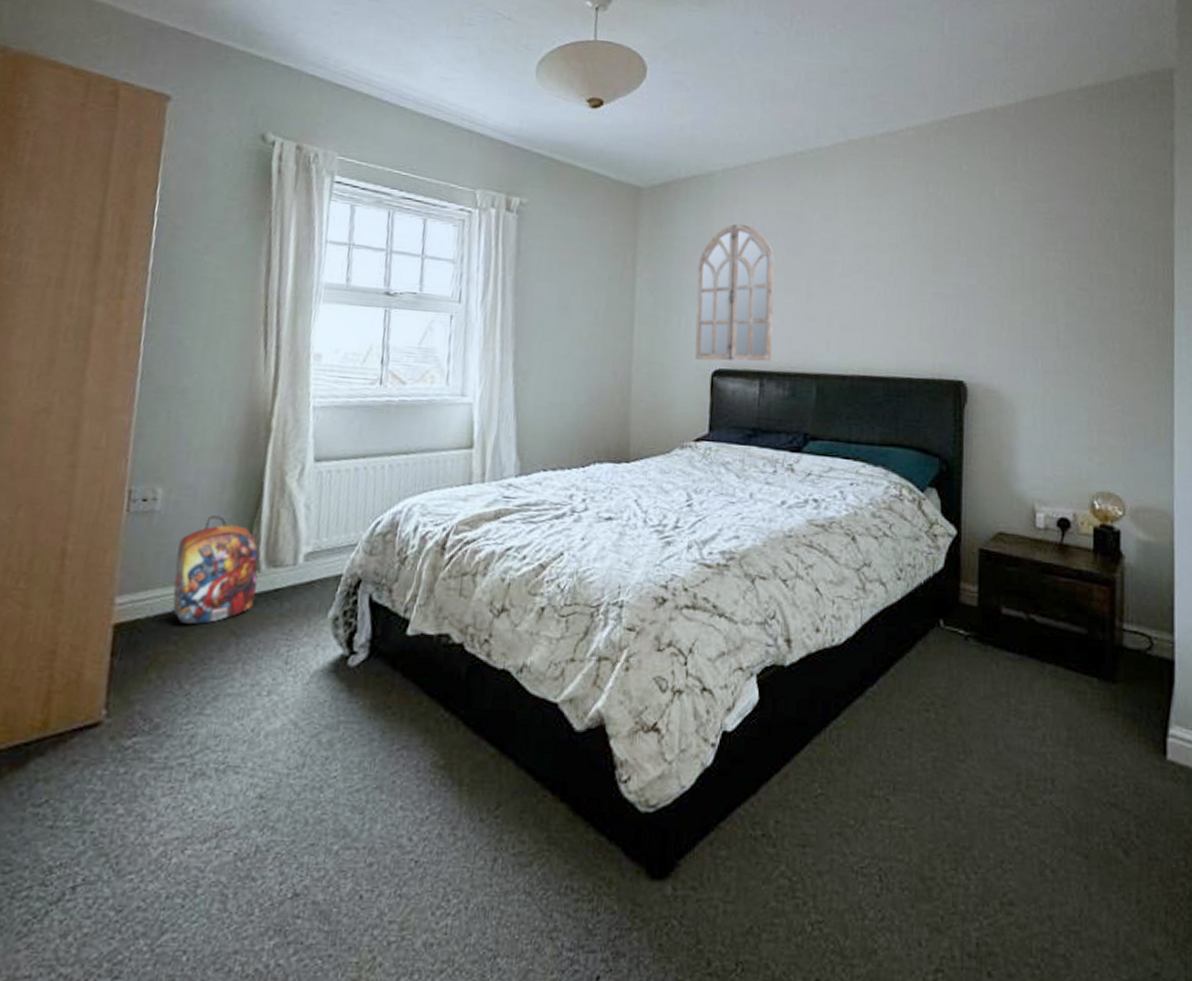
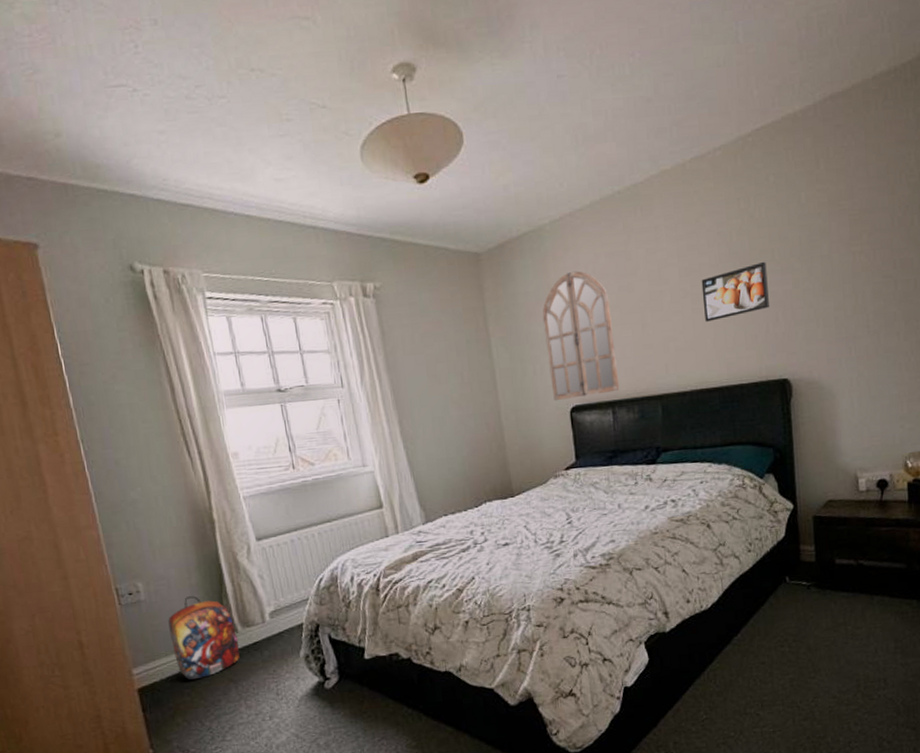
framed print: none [877,249,951,303] -> present [701,261,769,322]

